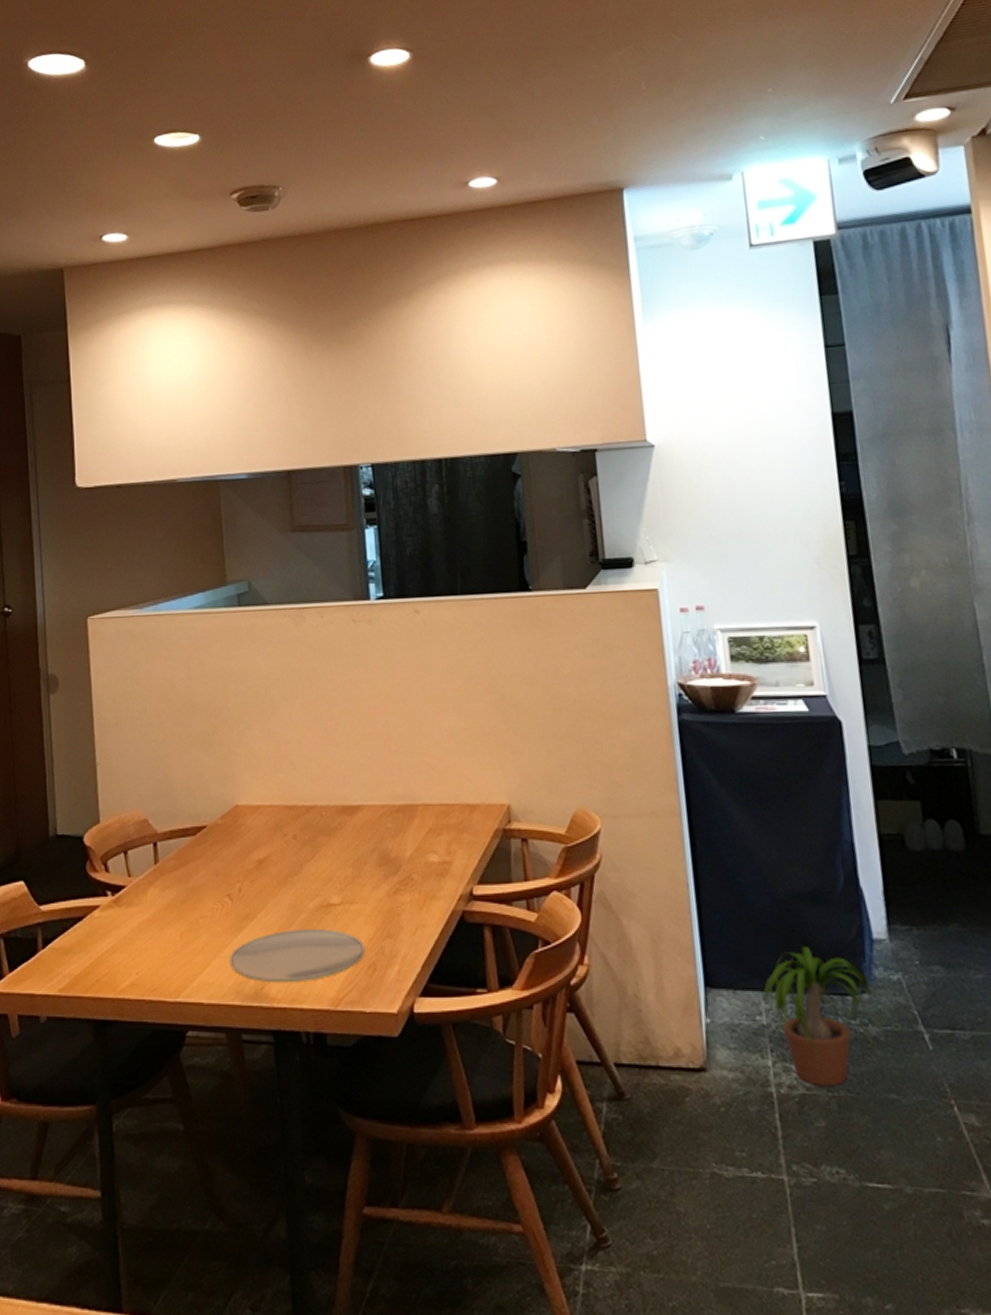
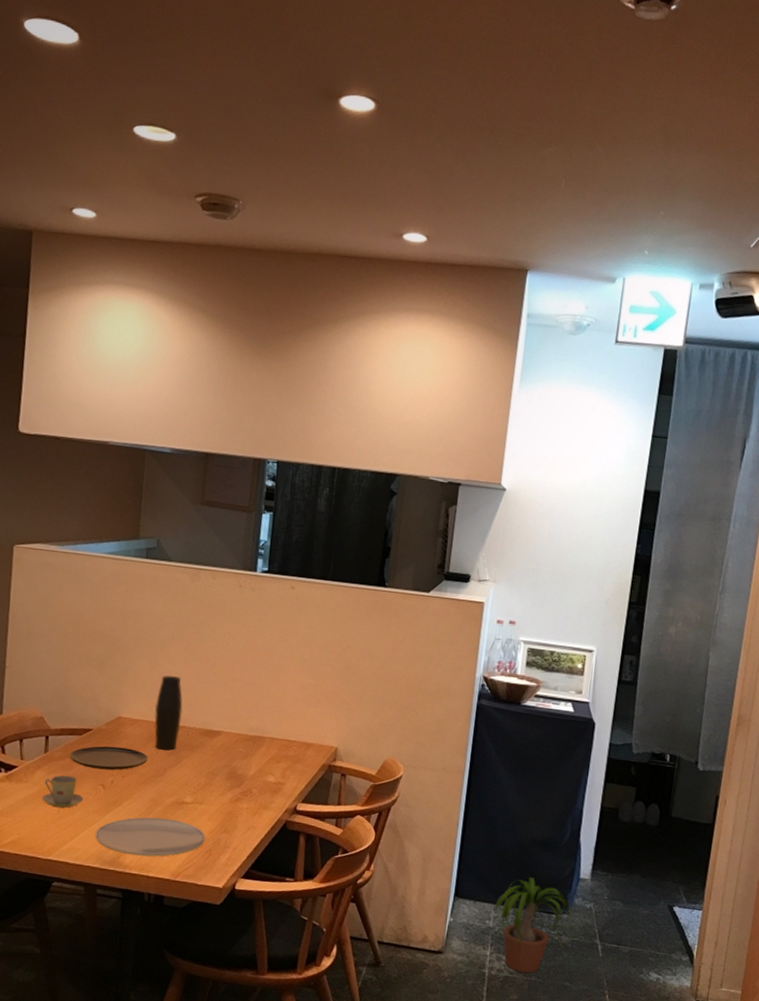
teacup: none [159,889,209,931] -> present [41,775,84,808]
plate: none [185,844,278,876] -> present [70,746,148,770]
vase: none [276,743,311,840] -> present [154,675,183,751]

